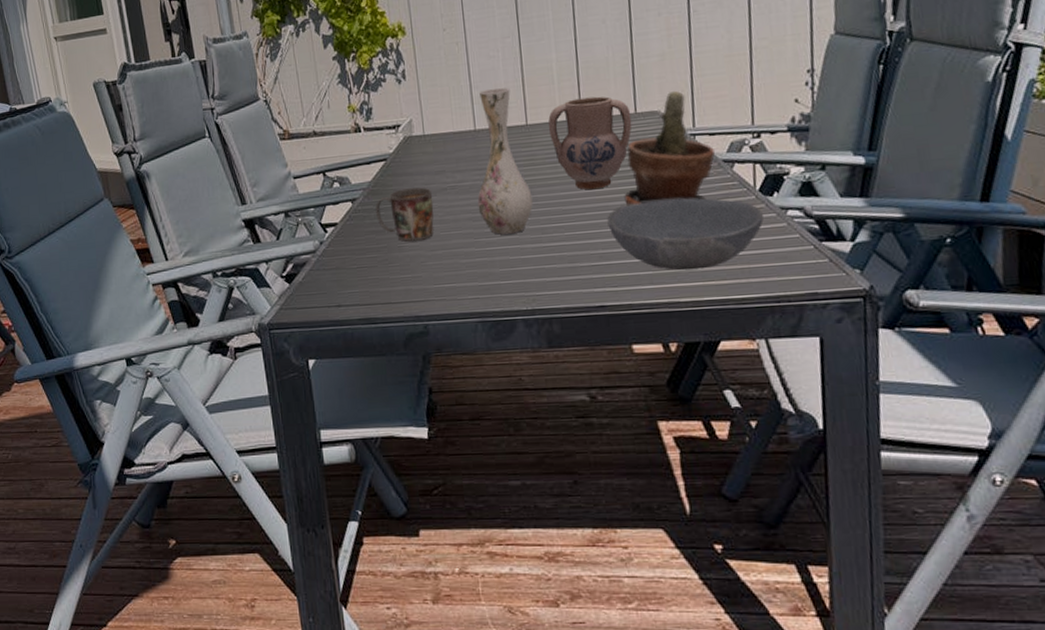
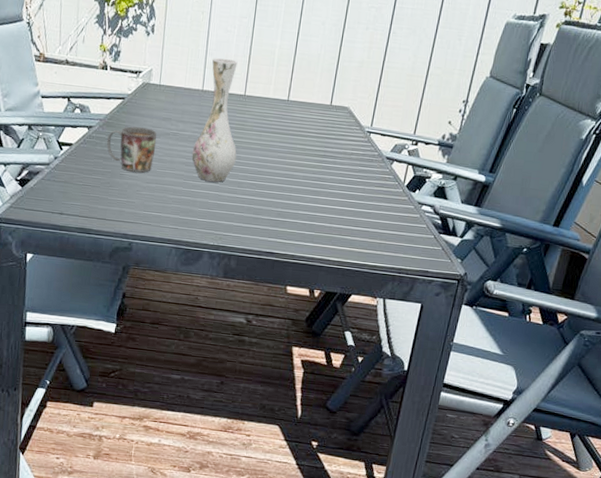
pitcher: present [548,96,632,190] -> none [261,82,327,160]
bowl: present [607,198,764,271] -> none [290,176,405,238]
potted plant: present [624,90,715,207] -> none [306,93,382,185]

